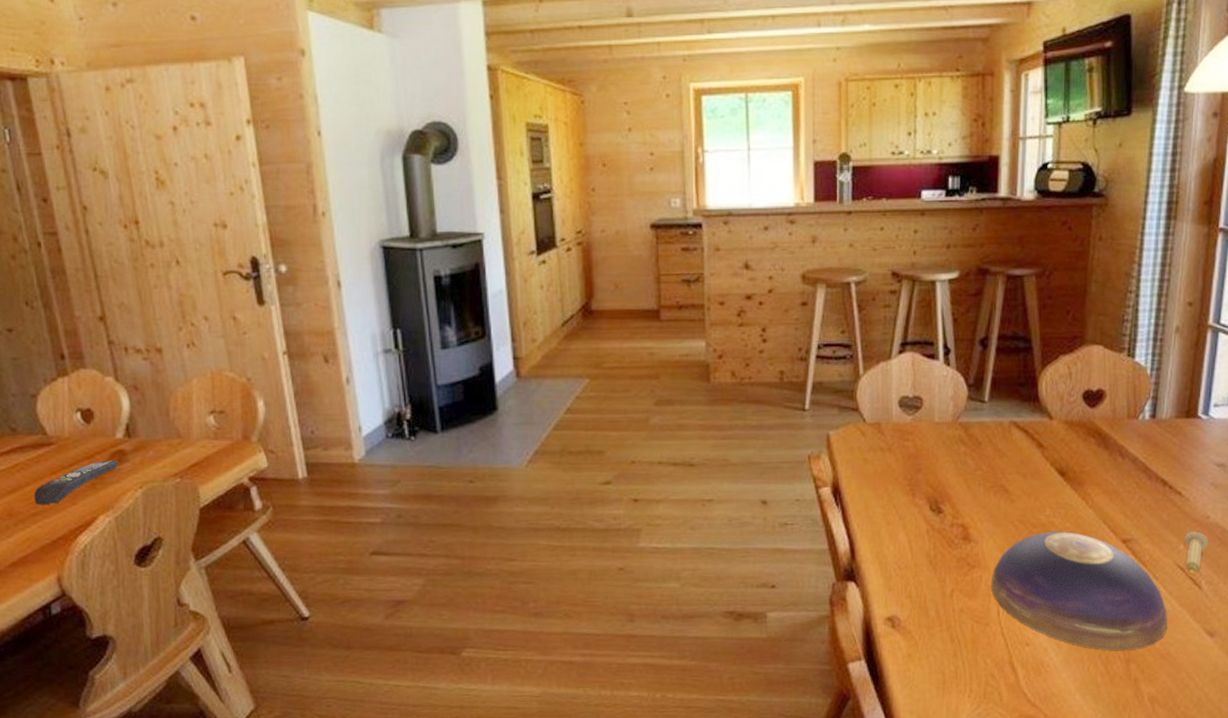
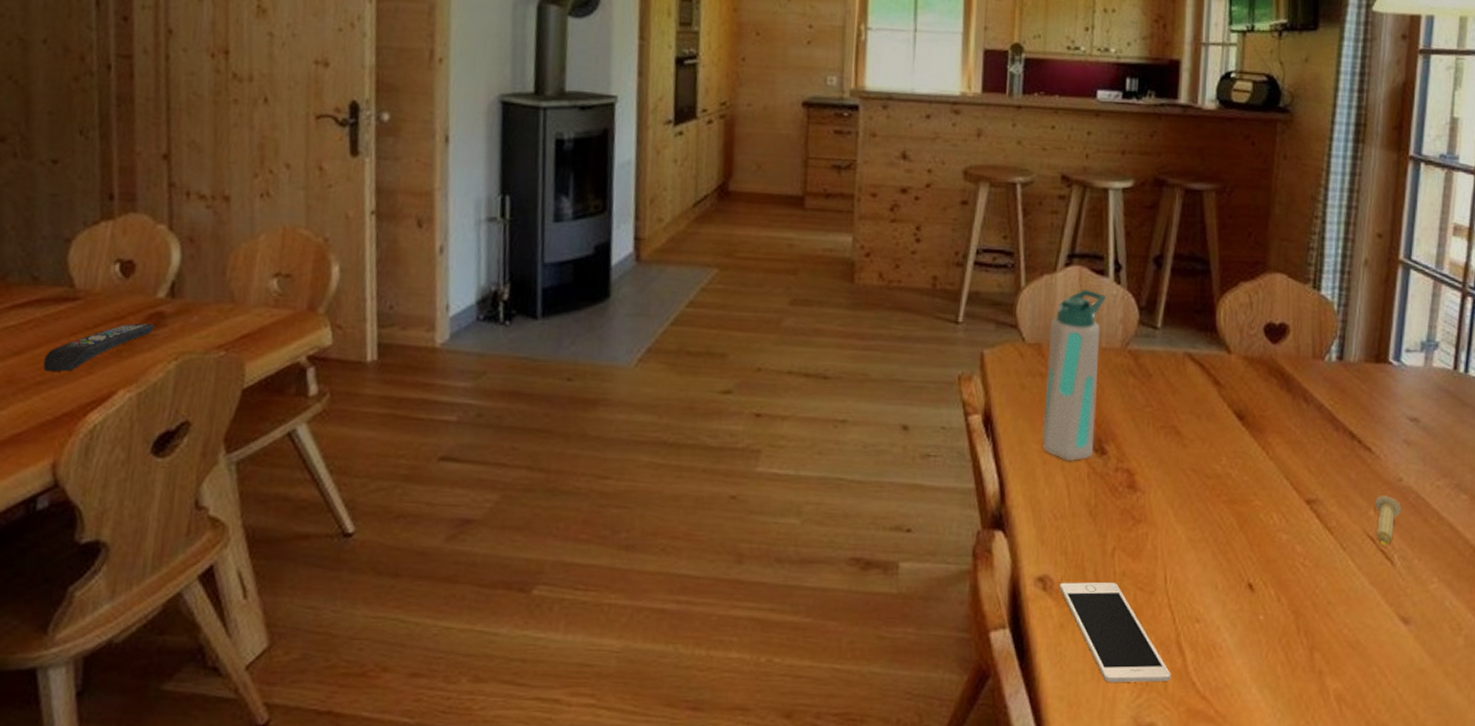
water bottle: none [884,372,937,520] -> present [1041,288,1106,461]
cell phone: none [906,618,1005,697] -> present [1059,582,1171,682]
decorative bowl: present [991,531,1167,651] -> none [1157,484,1356,636]

